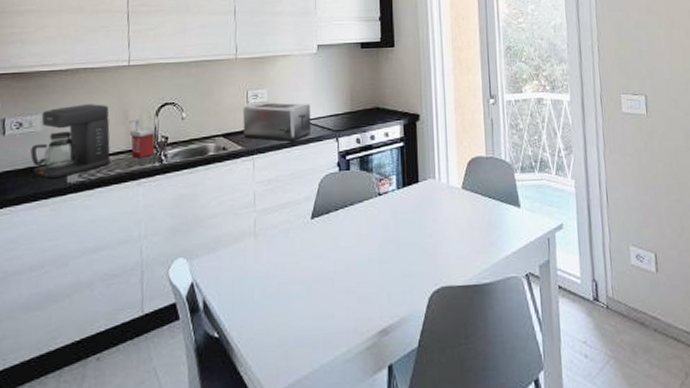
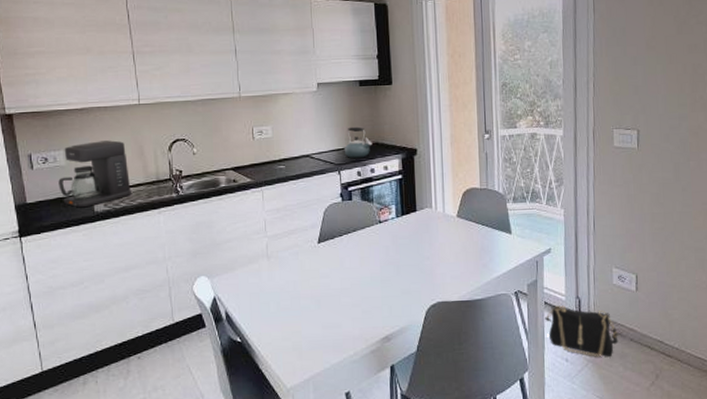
soap dispenser: present [128,119,156,159] -> none [144,154,171,190]
toaster: present [242,102,311,142] -> none [249,137,314,174]
kettle: none [343,90,373,125] -> present [344,126,372,159]
handbag: none [560,290,641,352] -> present [545,305,618,357]

